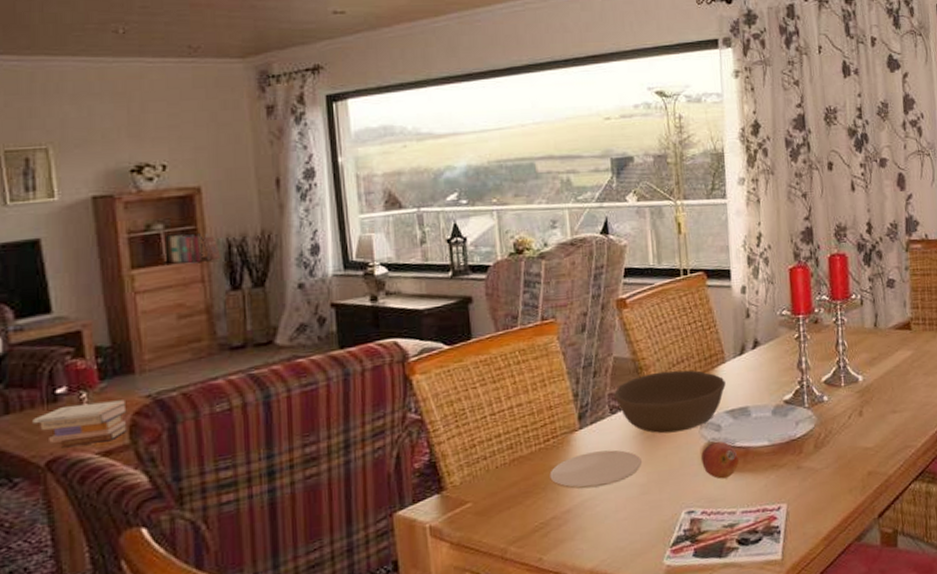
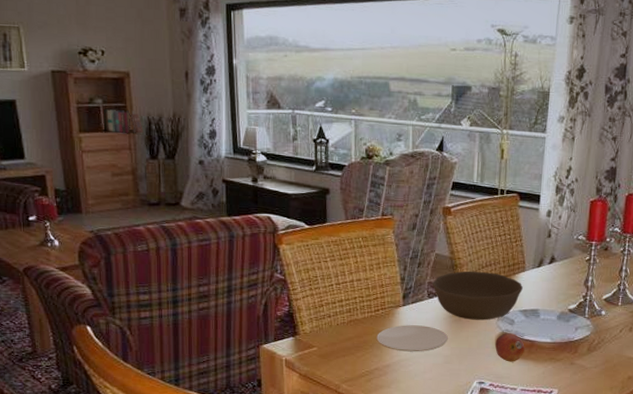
books: present [33,400,128,448] -> none [14,230,77,261]

